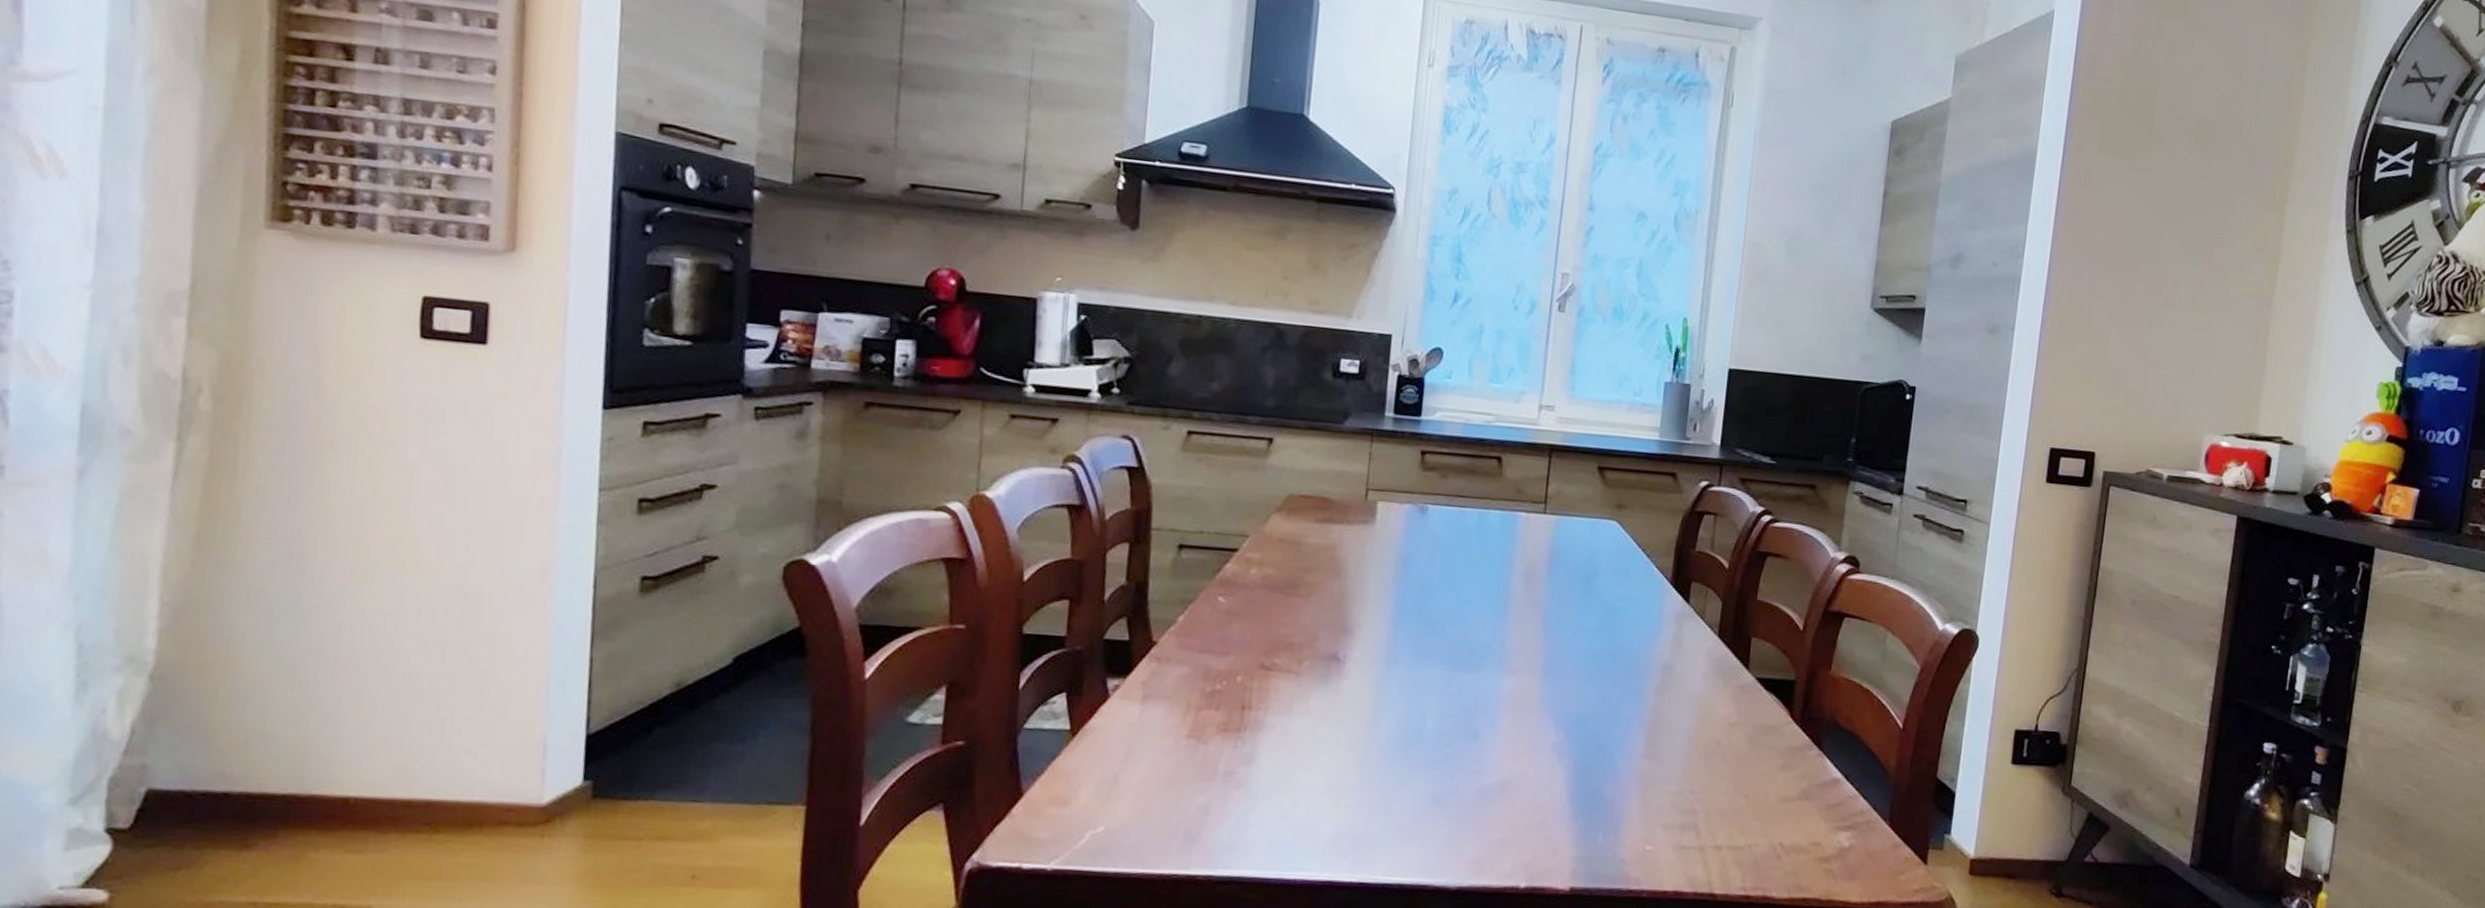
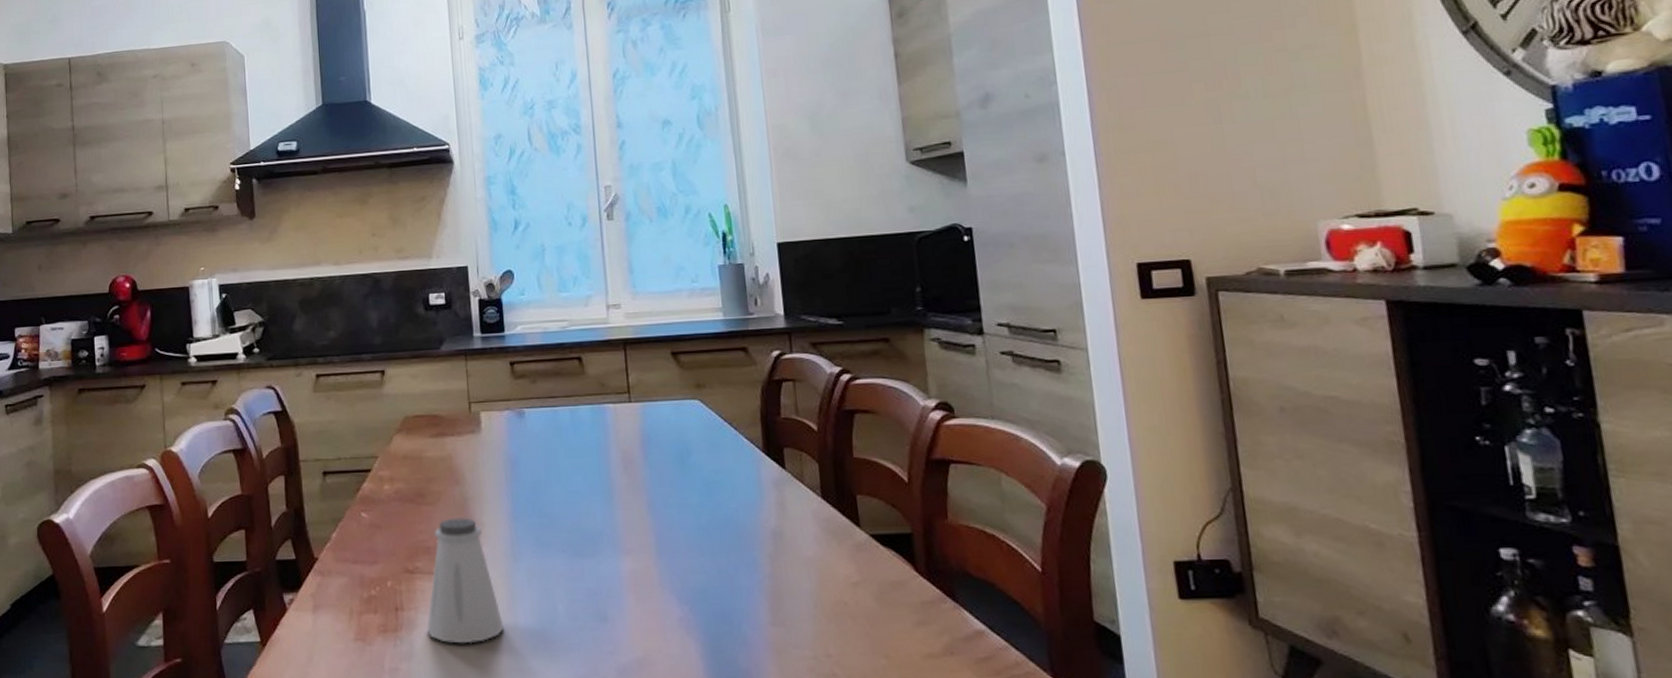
saltshaker: none [1275,614,1365,752] -> present [427,518,505,644]

